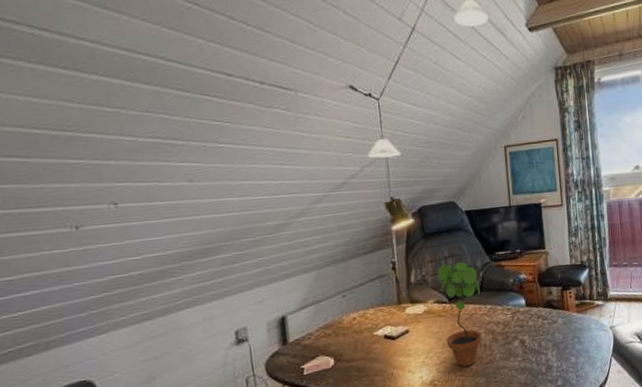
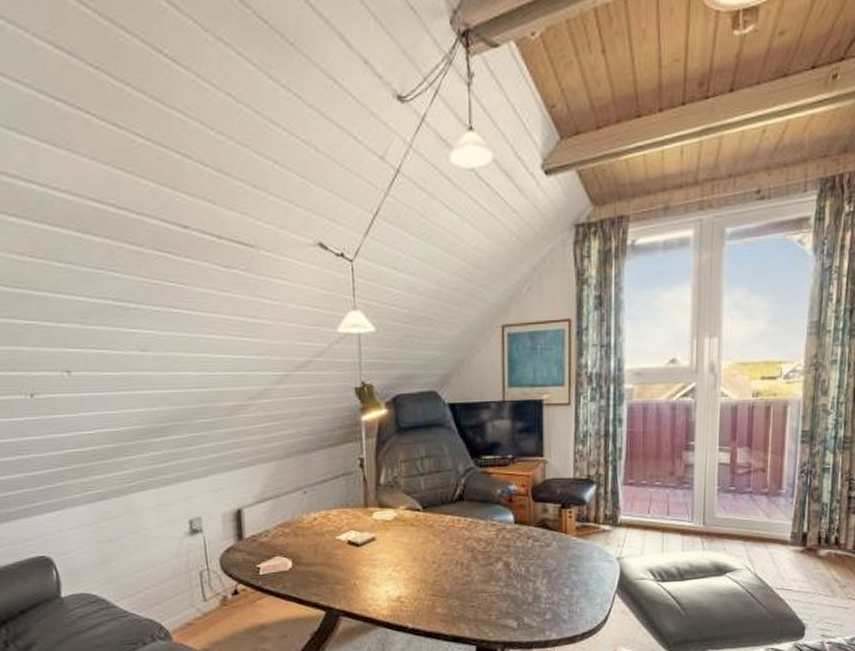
potted plant: present [437,262,483,367] -> none [411,465,461,586]

